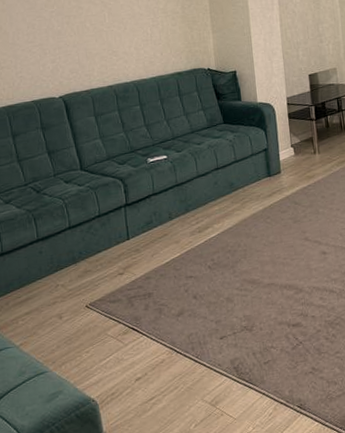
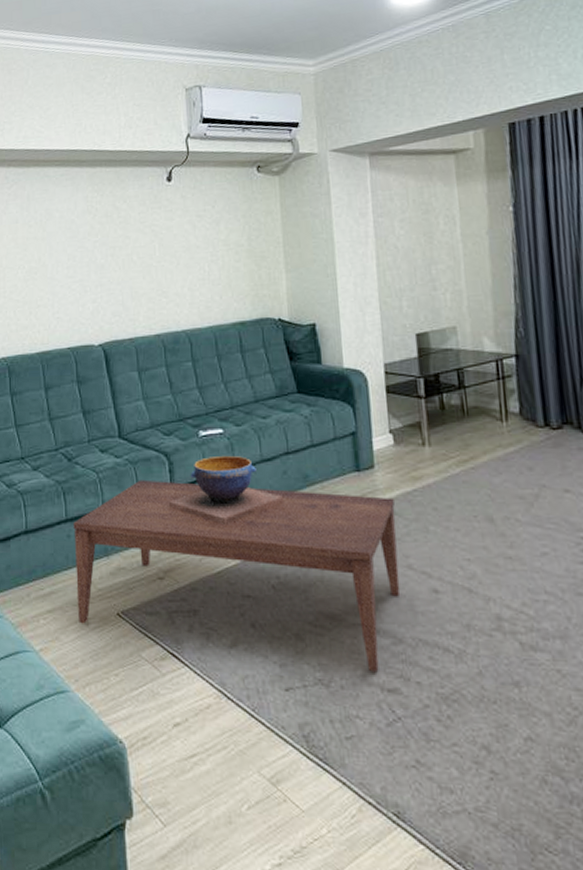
coffee table: none [44,192,301,319] -> present [73,479,401,673]
decorative bowl: none [124,174,216,228] -> present [168,455,284,526]

